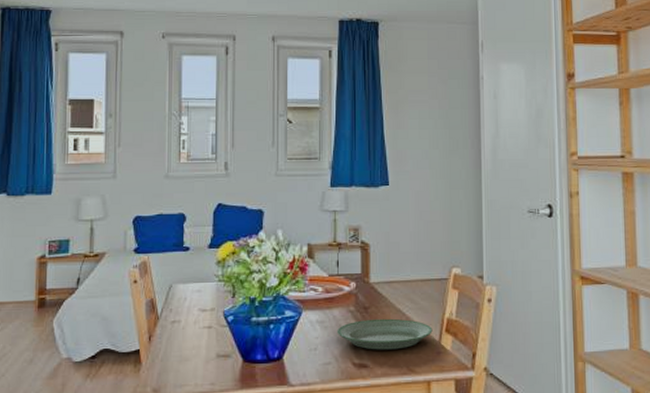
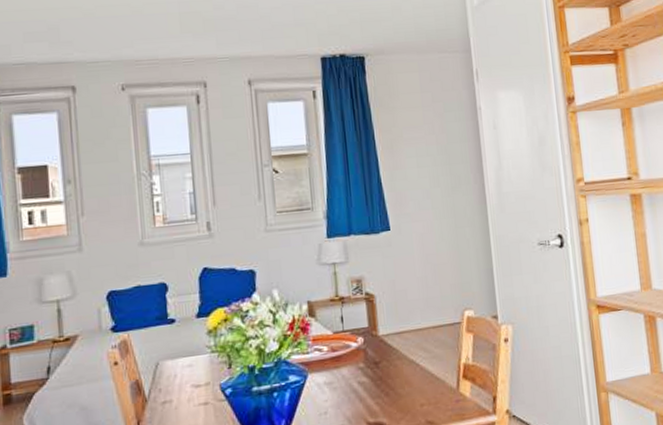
plate: present [336,318,433,350] -> none [347,370,450,406]

